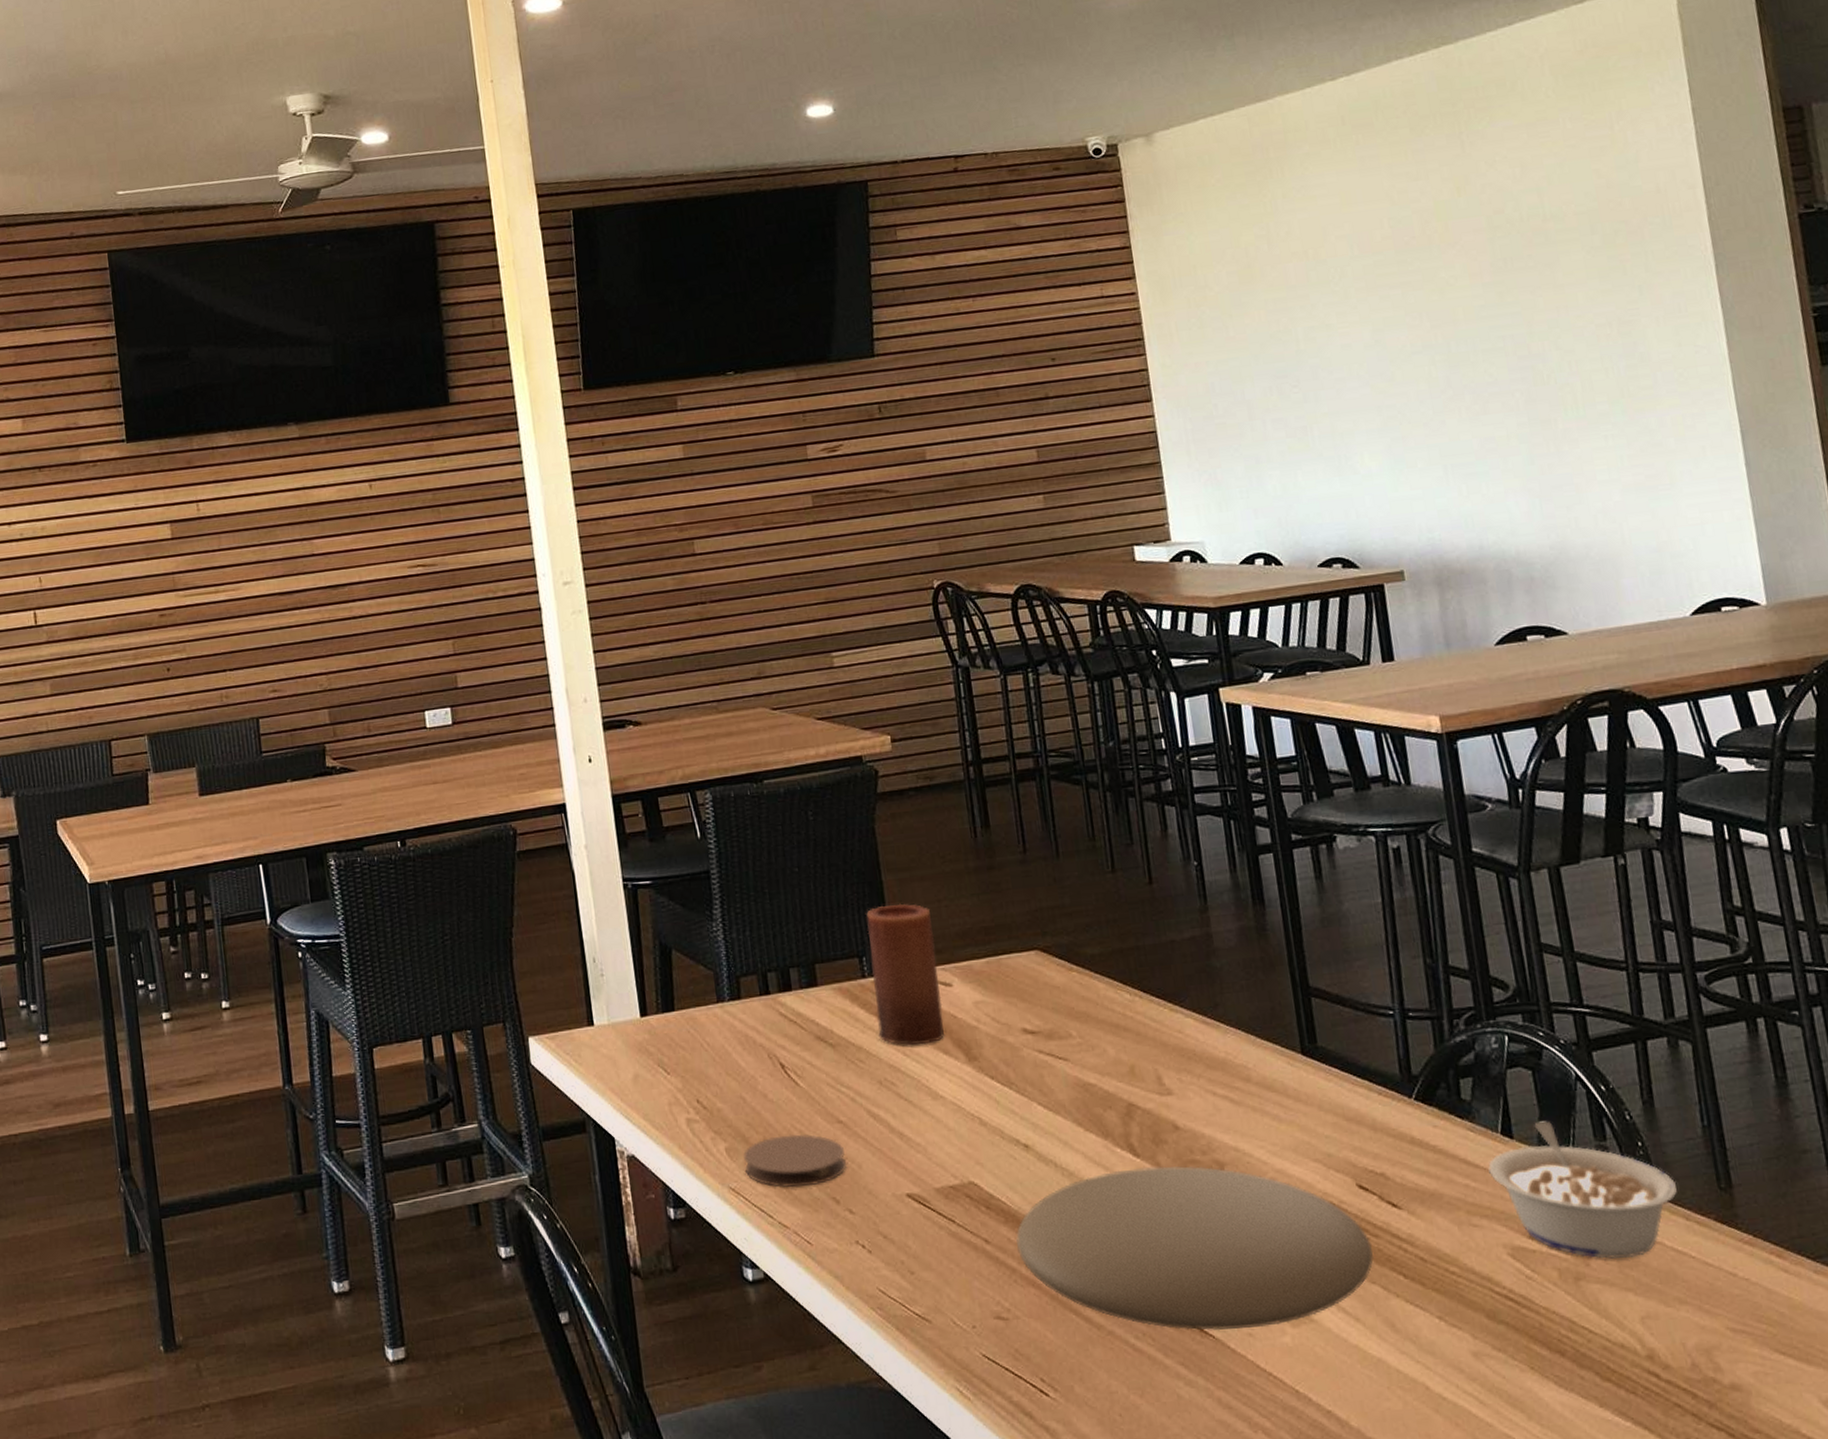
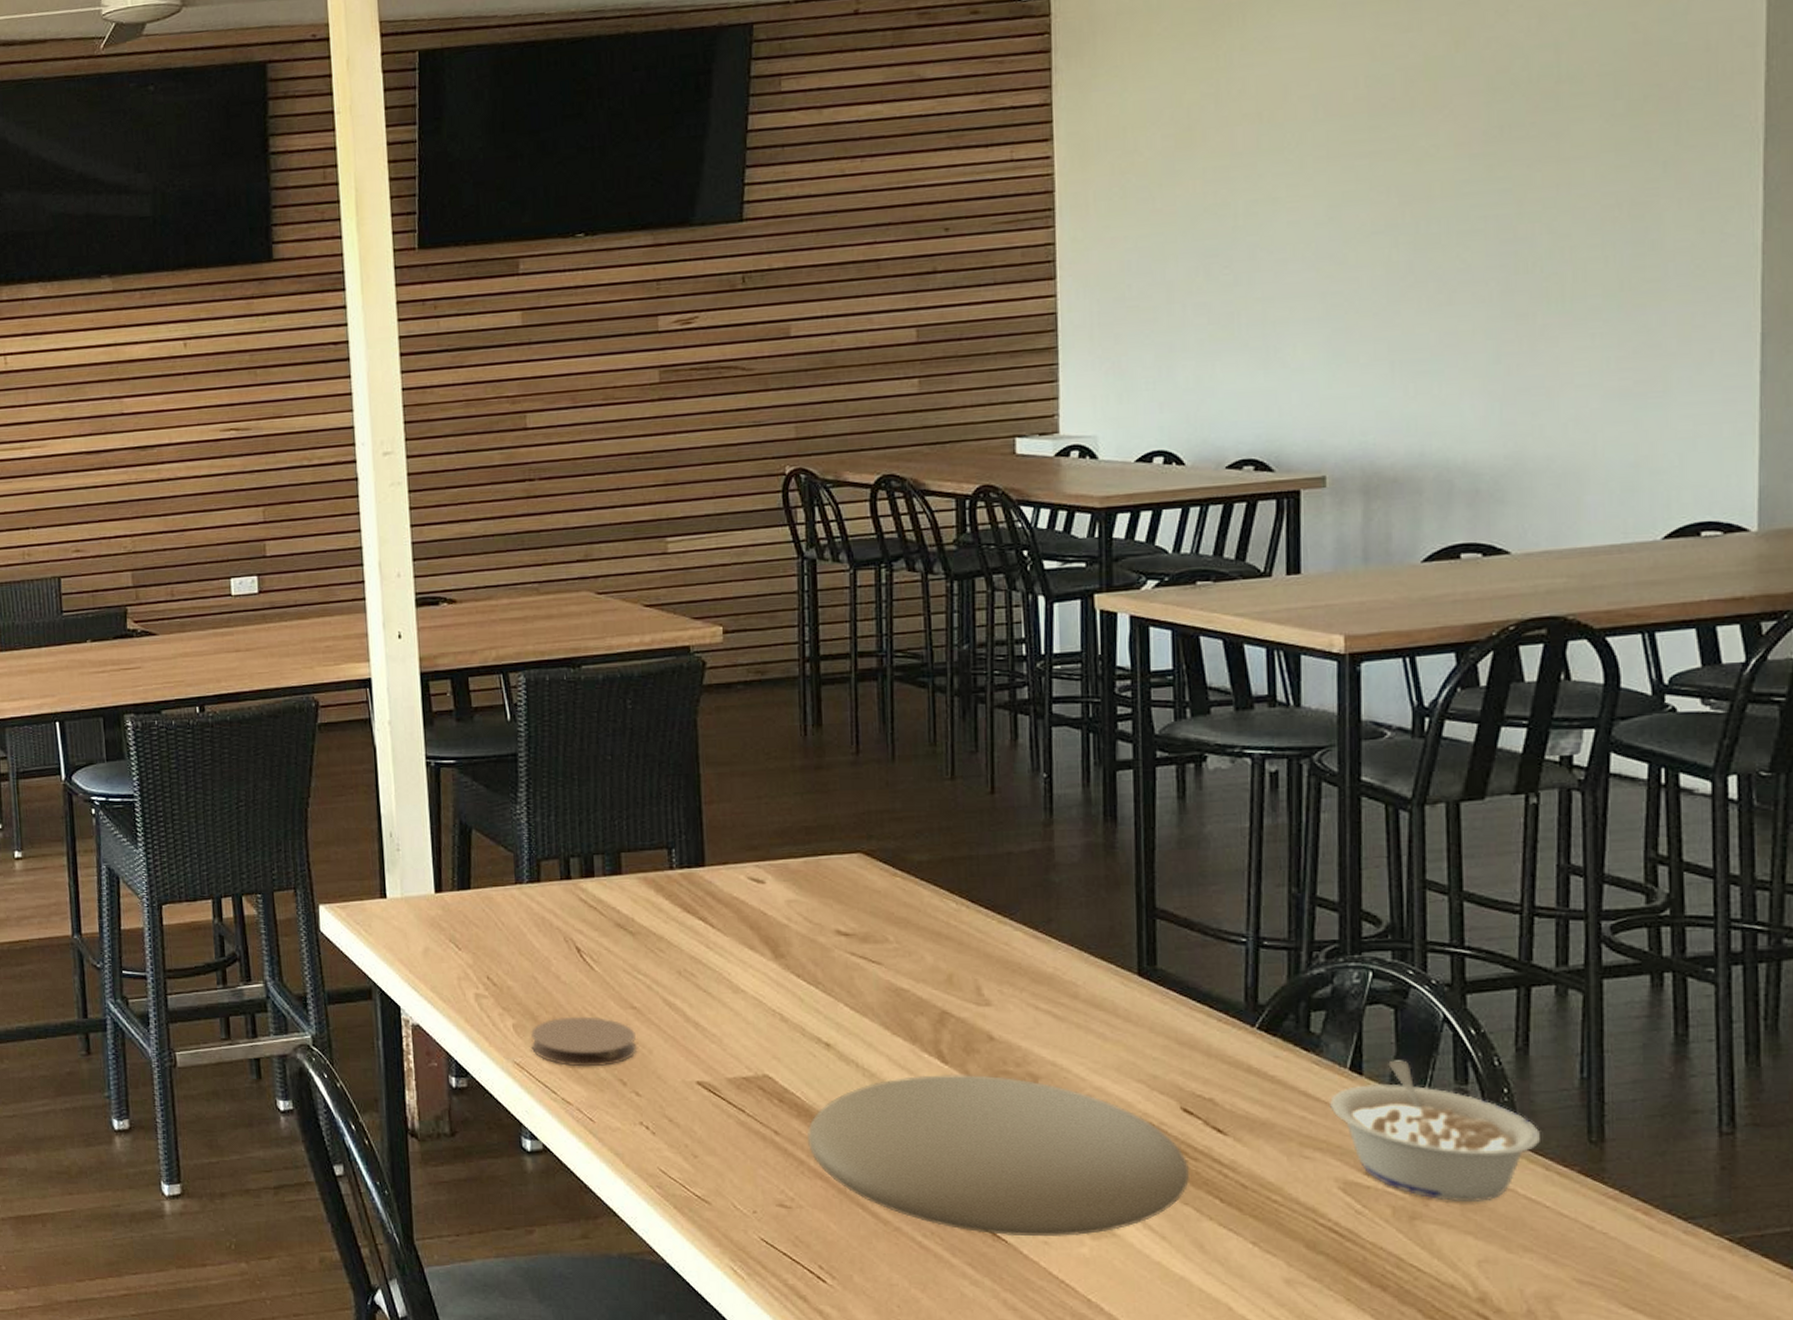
candle: present [866,903,946,1045] -> none [679,798,753,939]

